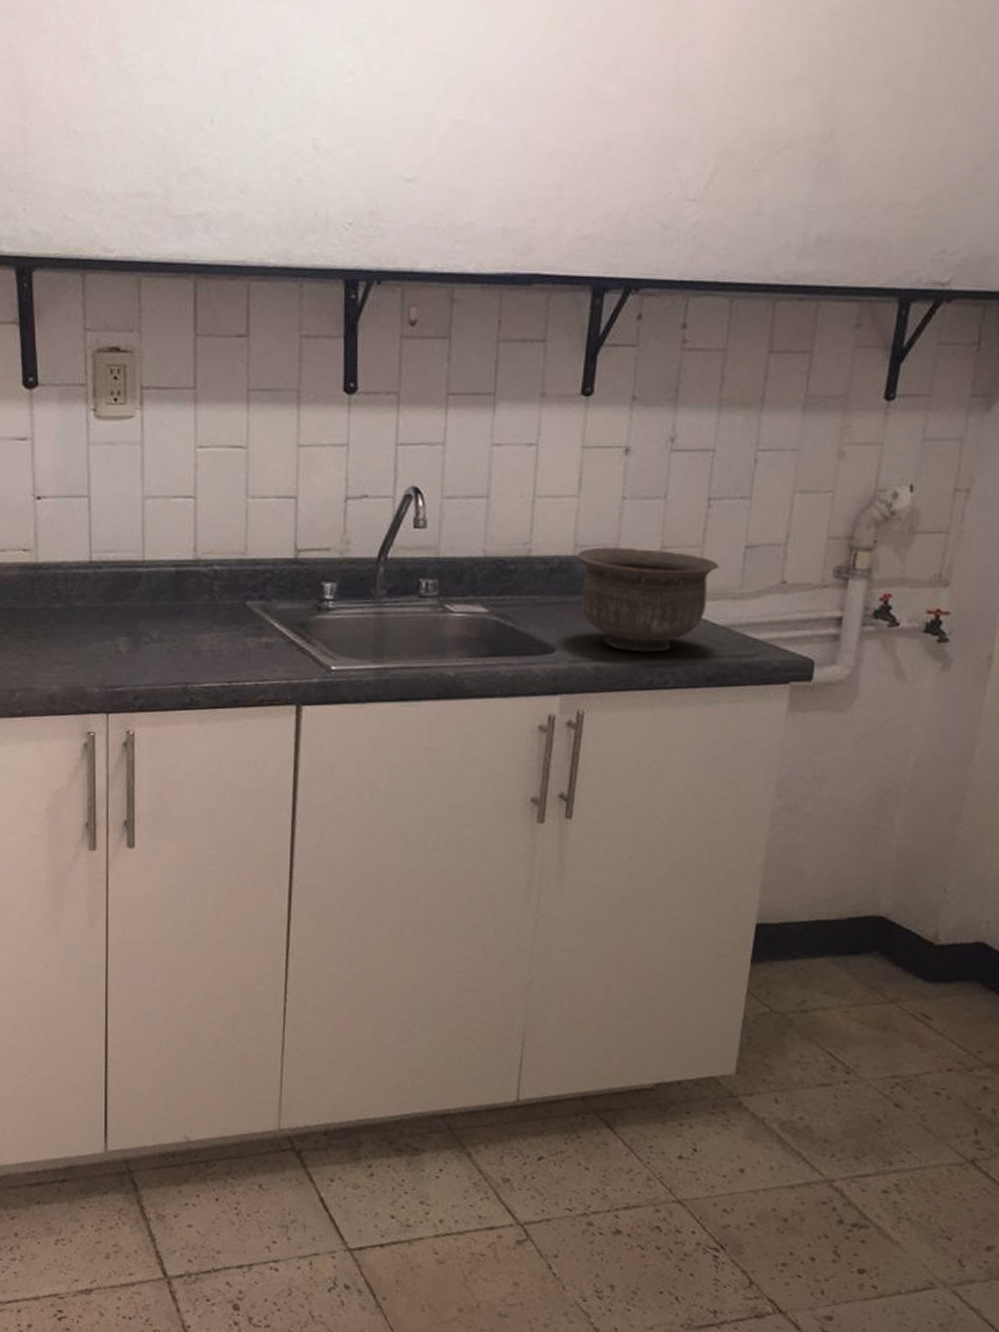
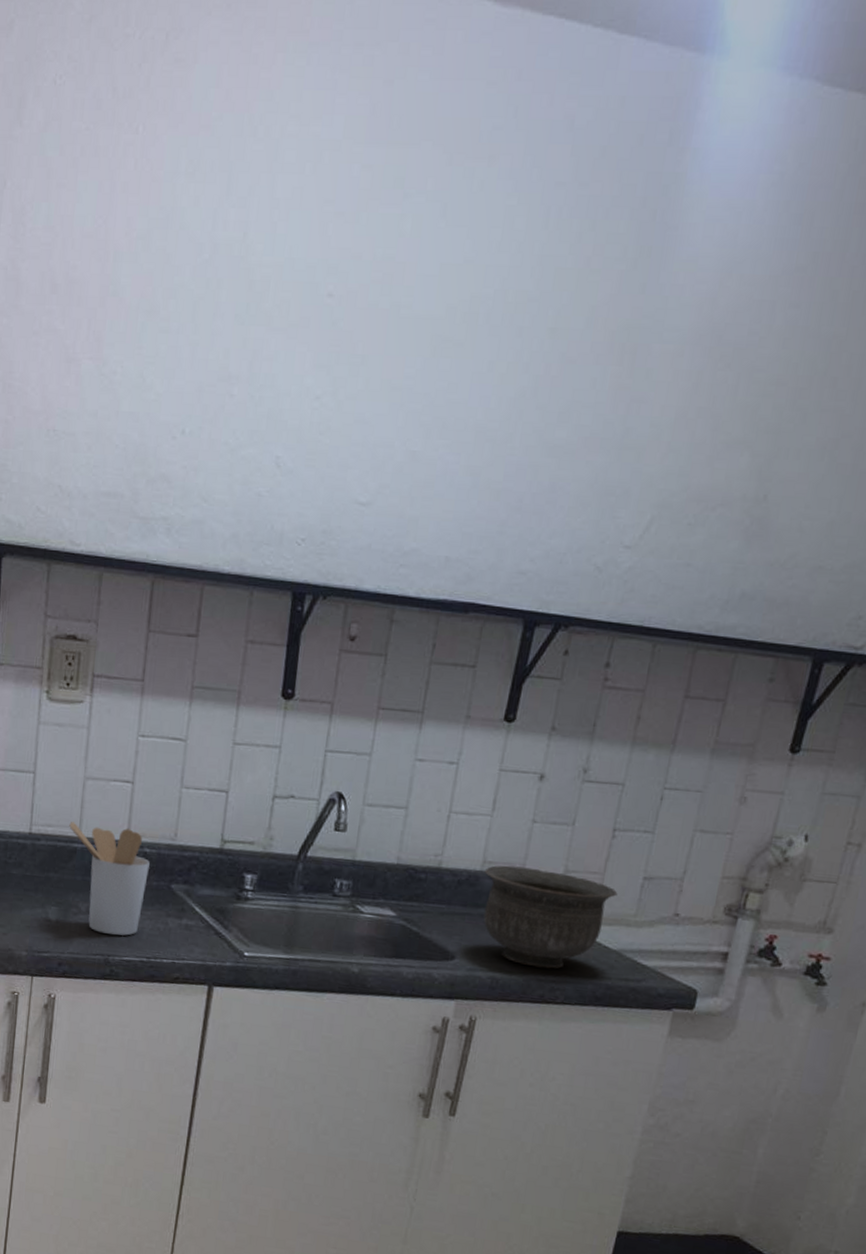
utensil holder: none [131,545,221,661] -> present [69,821,150,936]

